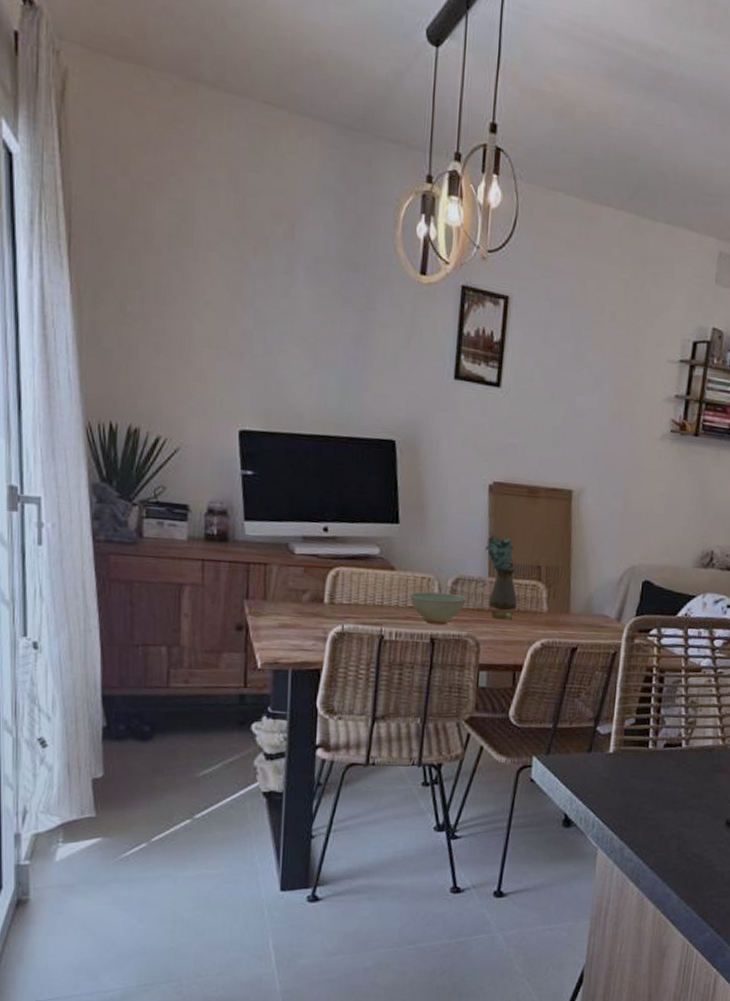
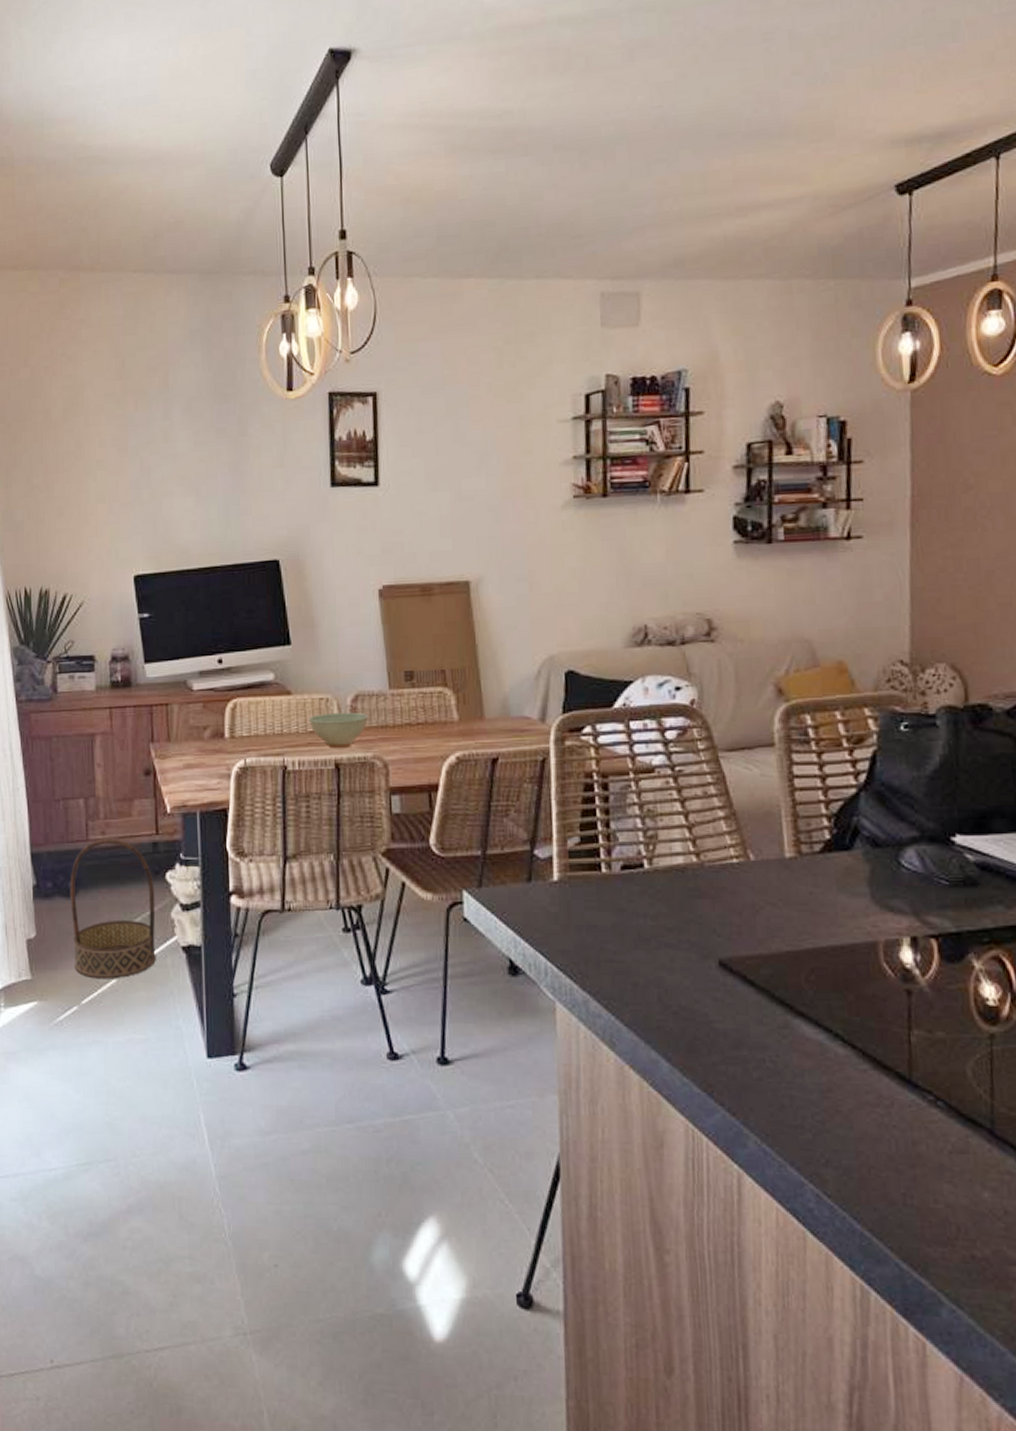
basket: none [145,687,239,819] -> present [70,838,156,979]
vase: present [484,531,518,620] -> none [381,639,425,735]

